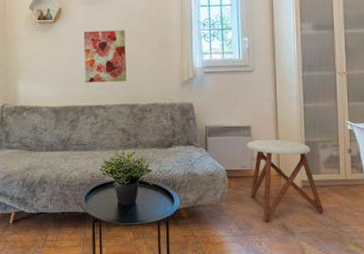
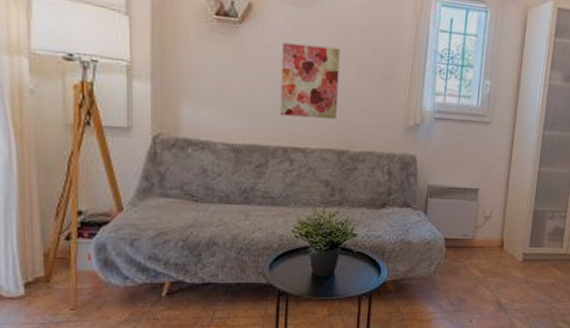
stool: present [246,139,324,221] -> none [468,205,541,297]

